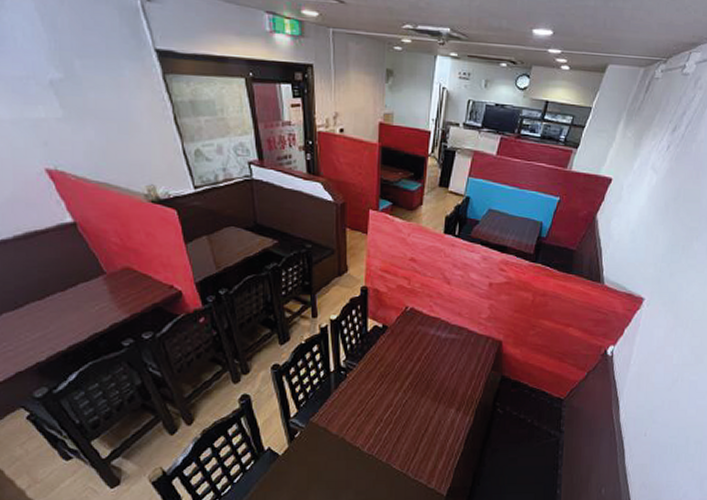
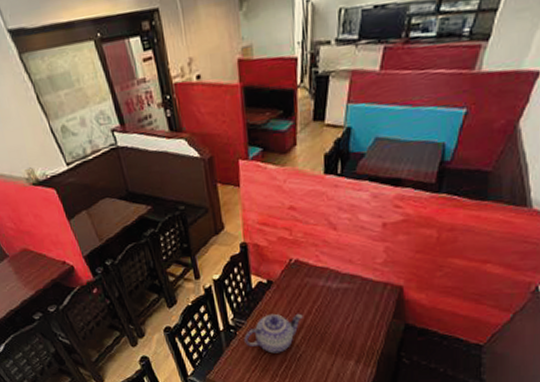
teapot: none [354,358,412,398] -> present [244,313,303,354]

